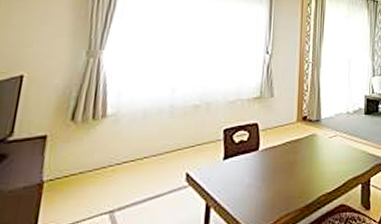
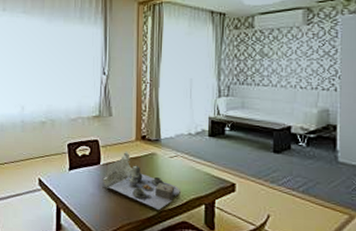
tea set: none [260,133,339,195] -> present [102,151,181,210]

